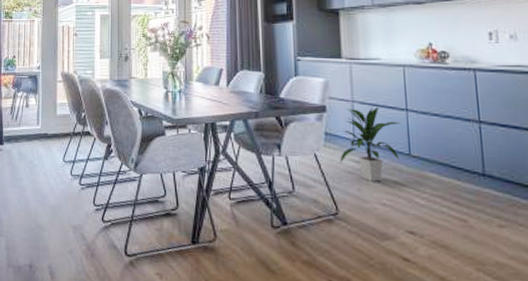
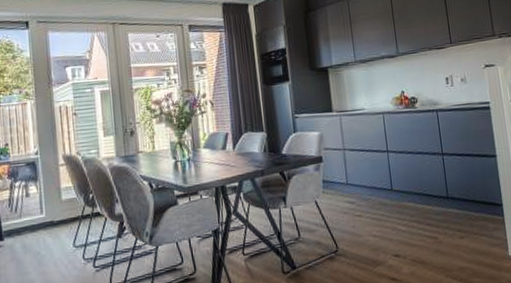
indoor plant: present [339,106,401,182] -> none [336,151,385,218]

